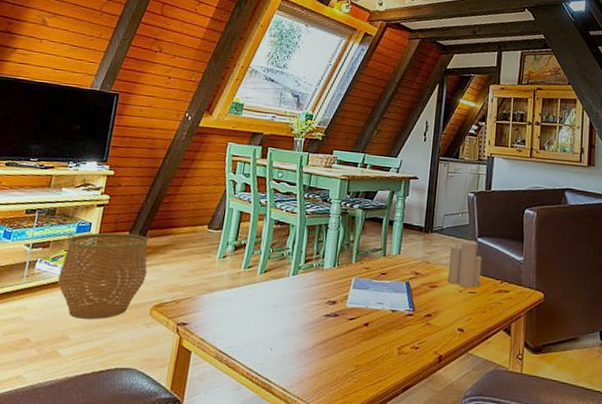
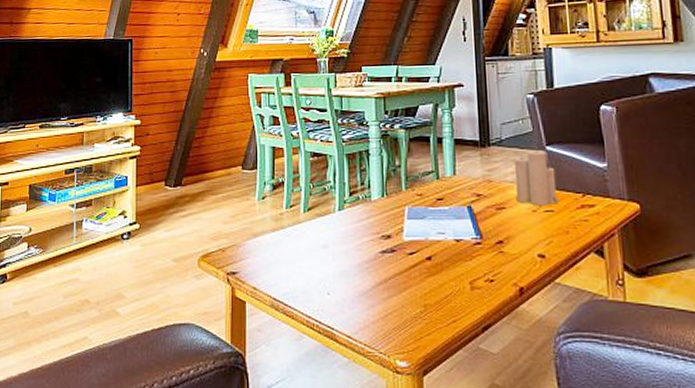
basket: present [57,232,150,320] -> none [105,183,188,276]

